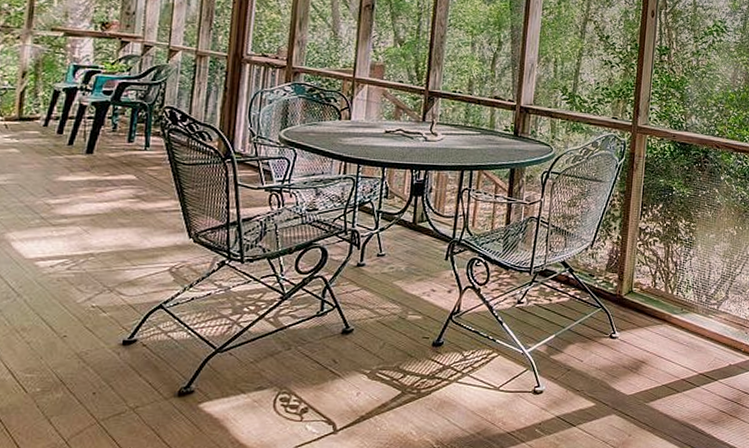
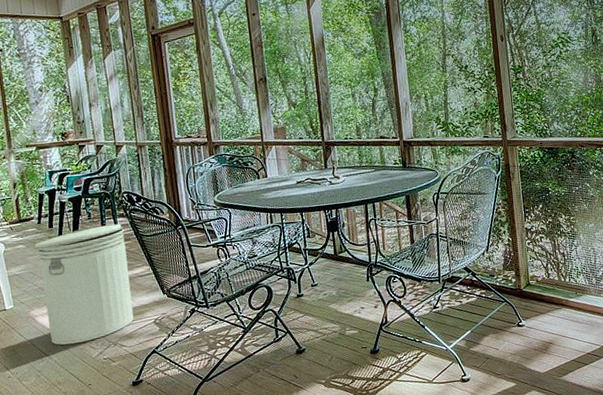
can: none [26,142,156,283] -> present [33,223,134,345]

